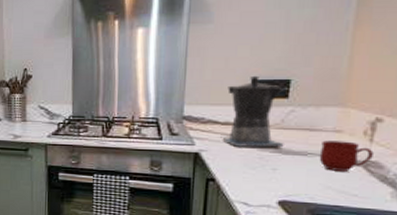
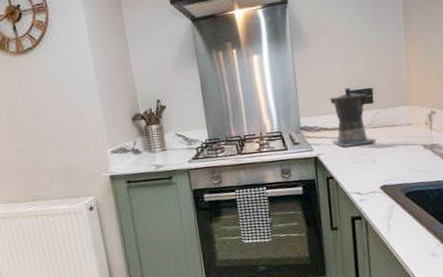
mug: present [319,140,373,171] -> none [401,131,434,156]

